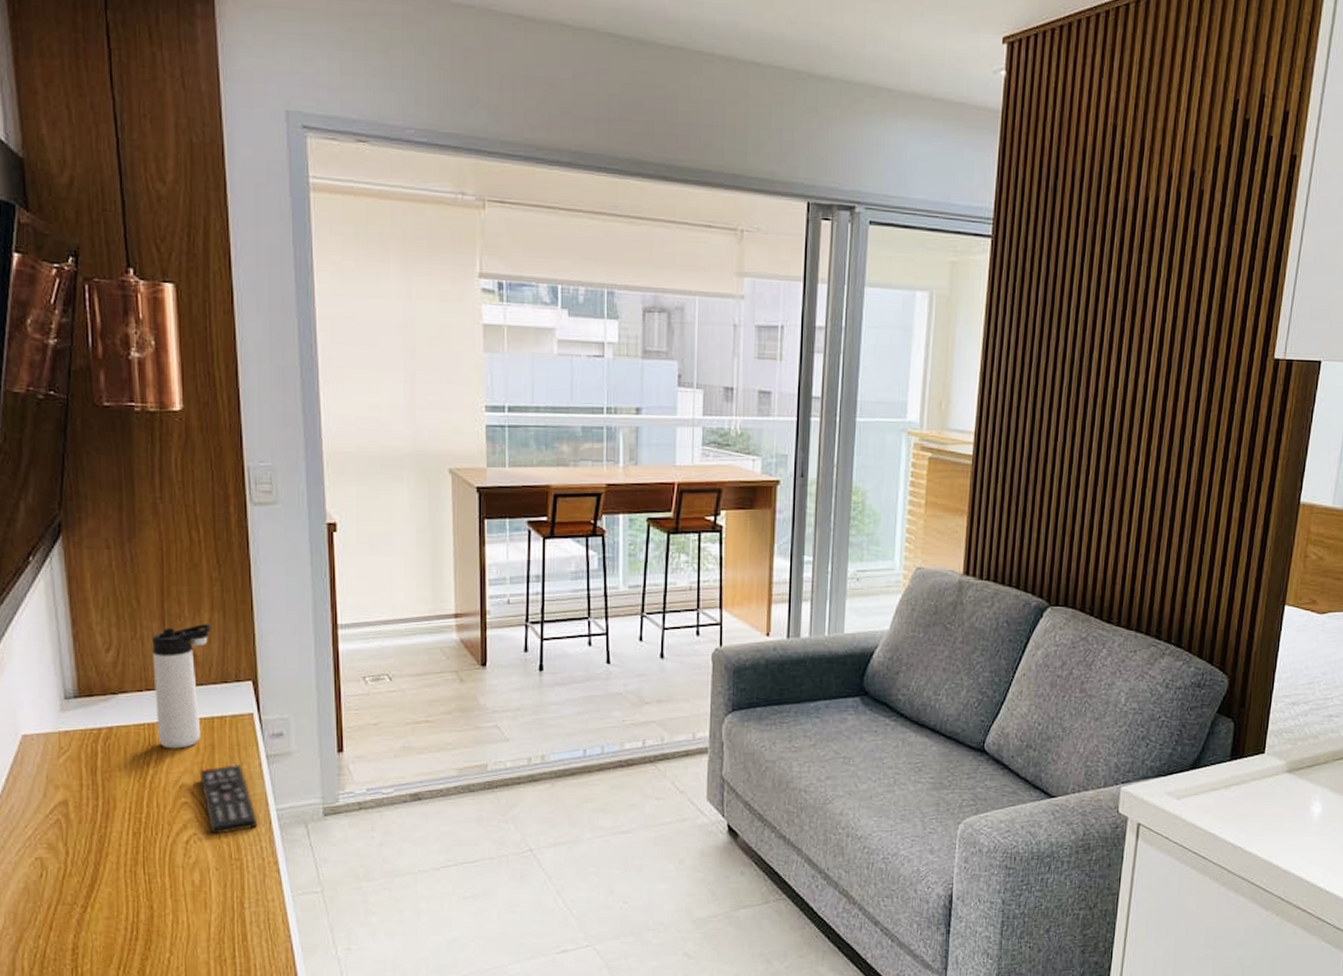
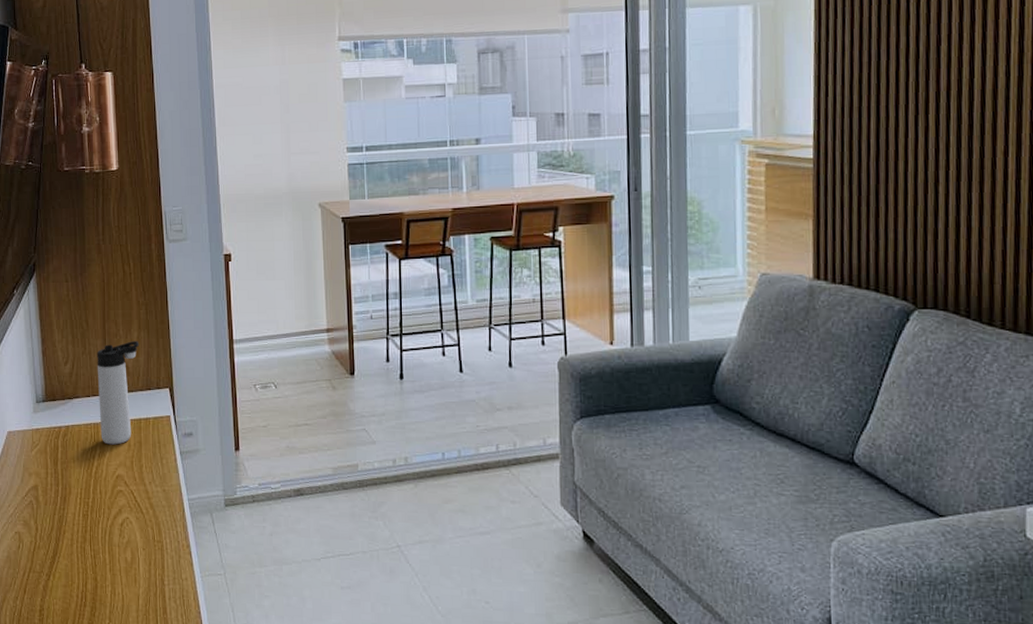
remote control: present [199,765,257,835] -> none [130,459,174,520]

